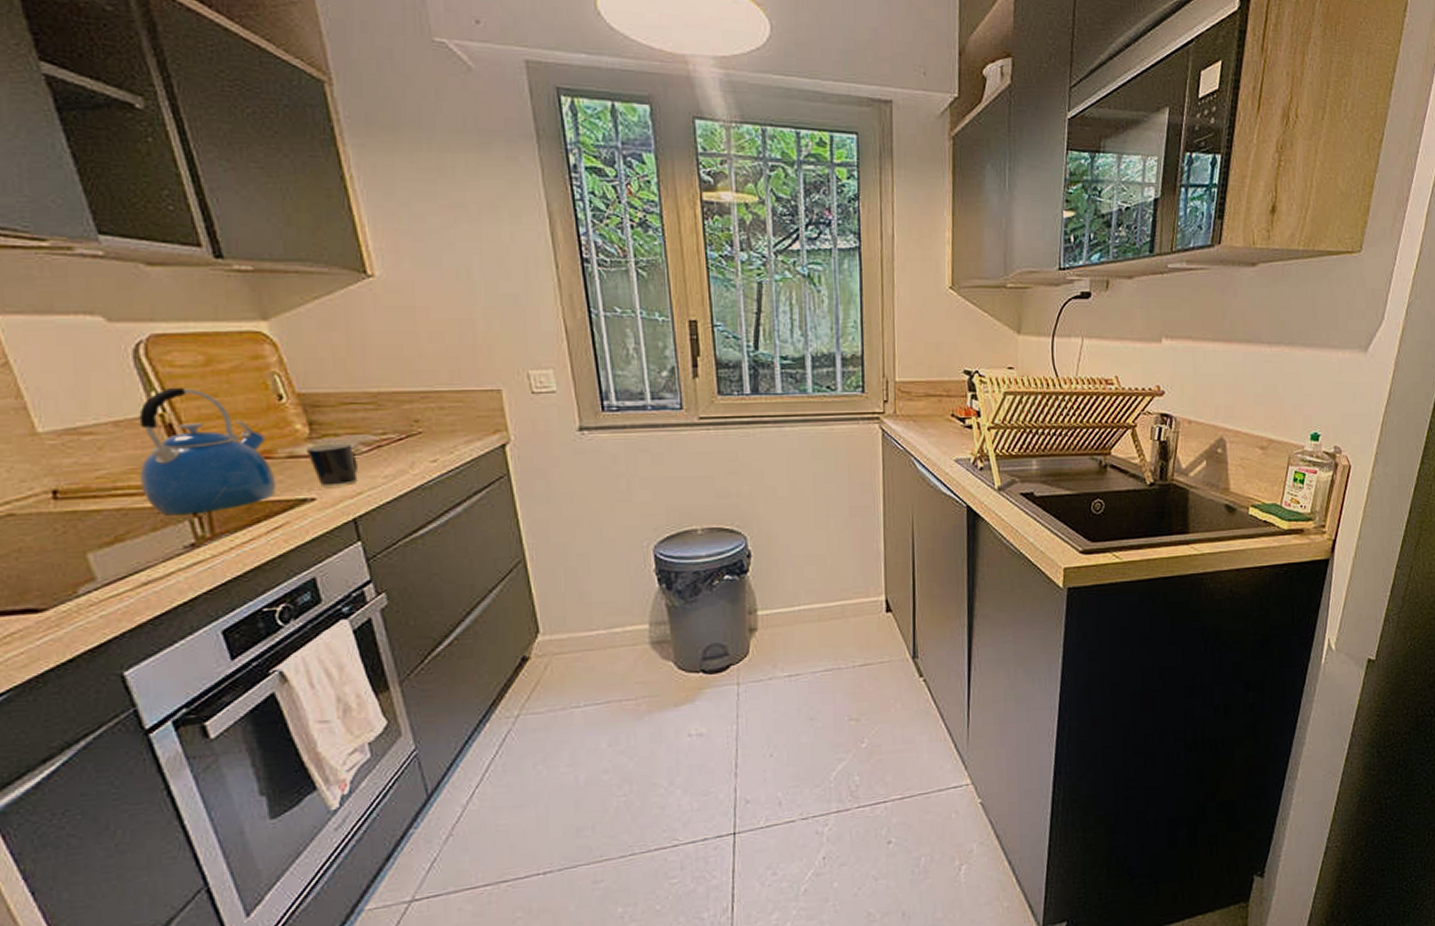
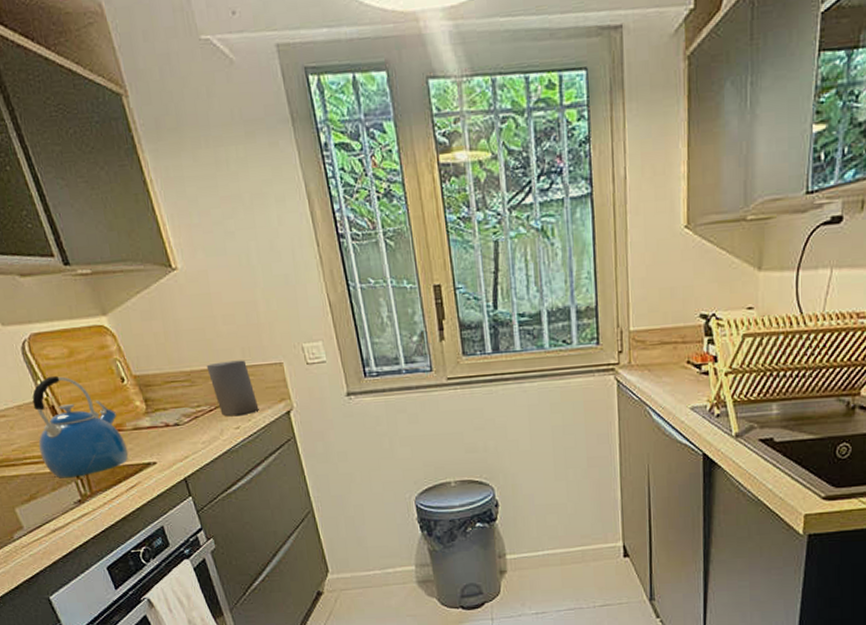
mug: present [306,443,358,489] -> none [145,415,184,454]
canister: none [400,384,465,448] -> present [206,360,259,417]

